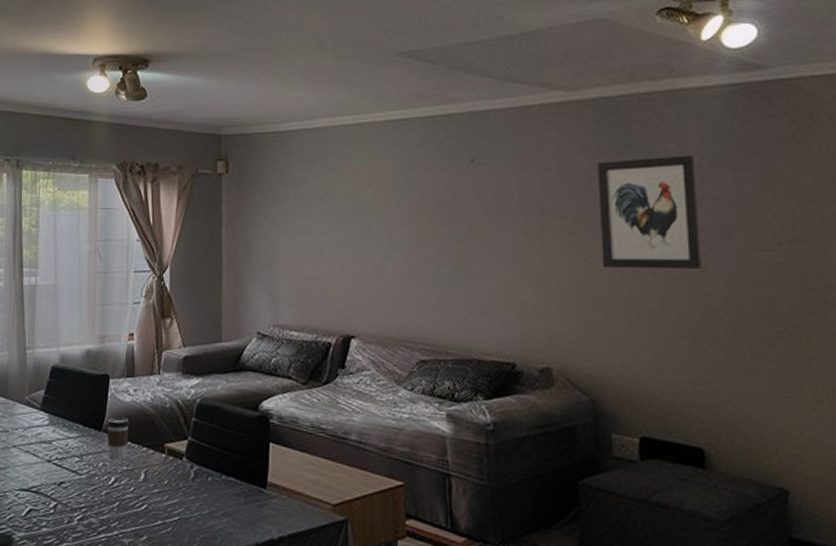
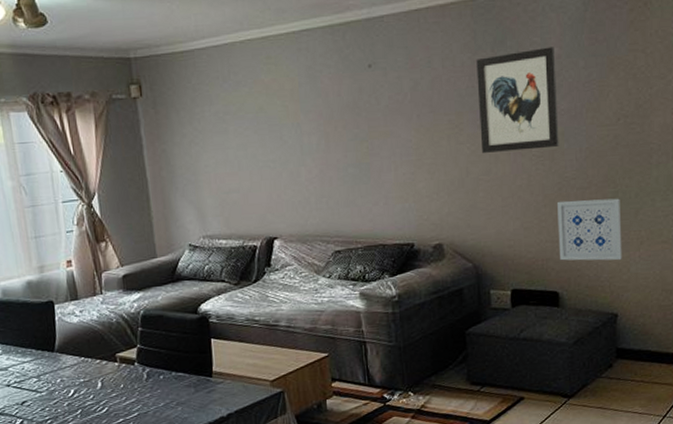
coffee cup: present [106,417,130,460] -> none [57,337,82,374]
wall art: none [701,334,792,420] -> present [558,198,622,261]

